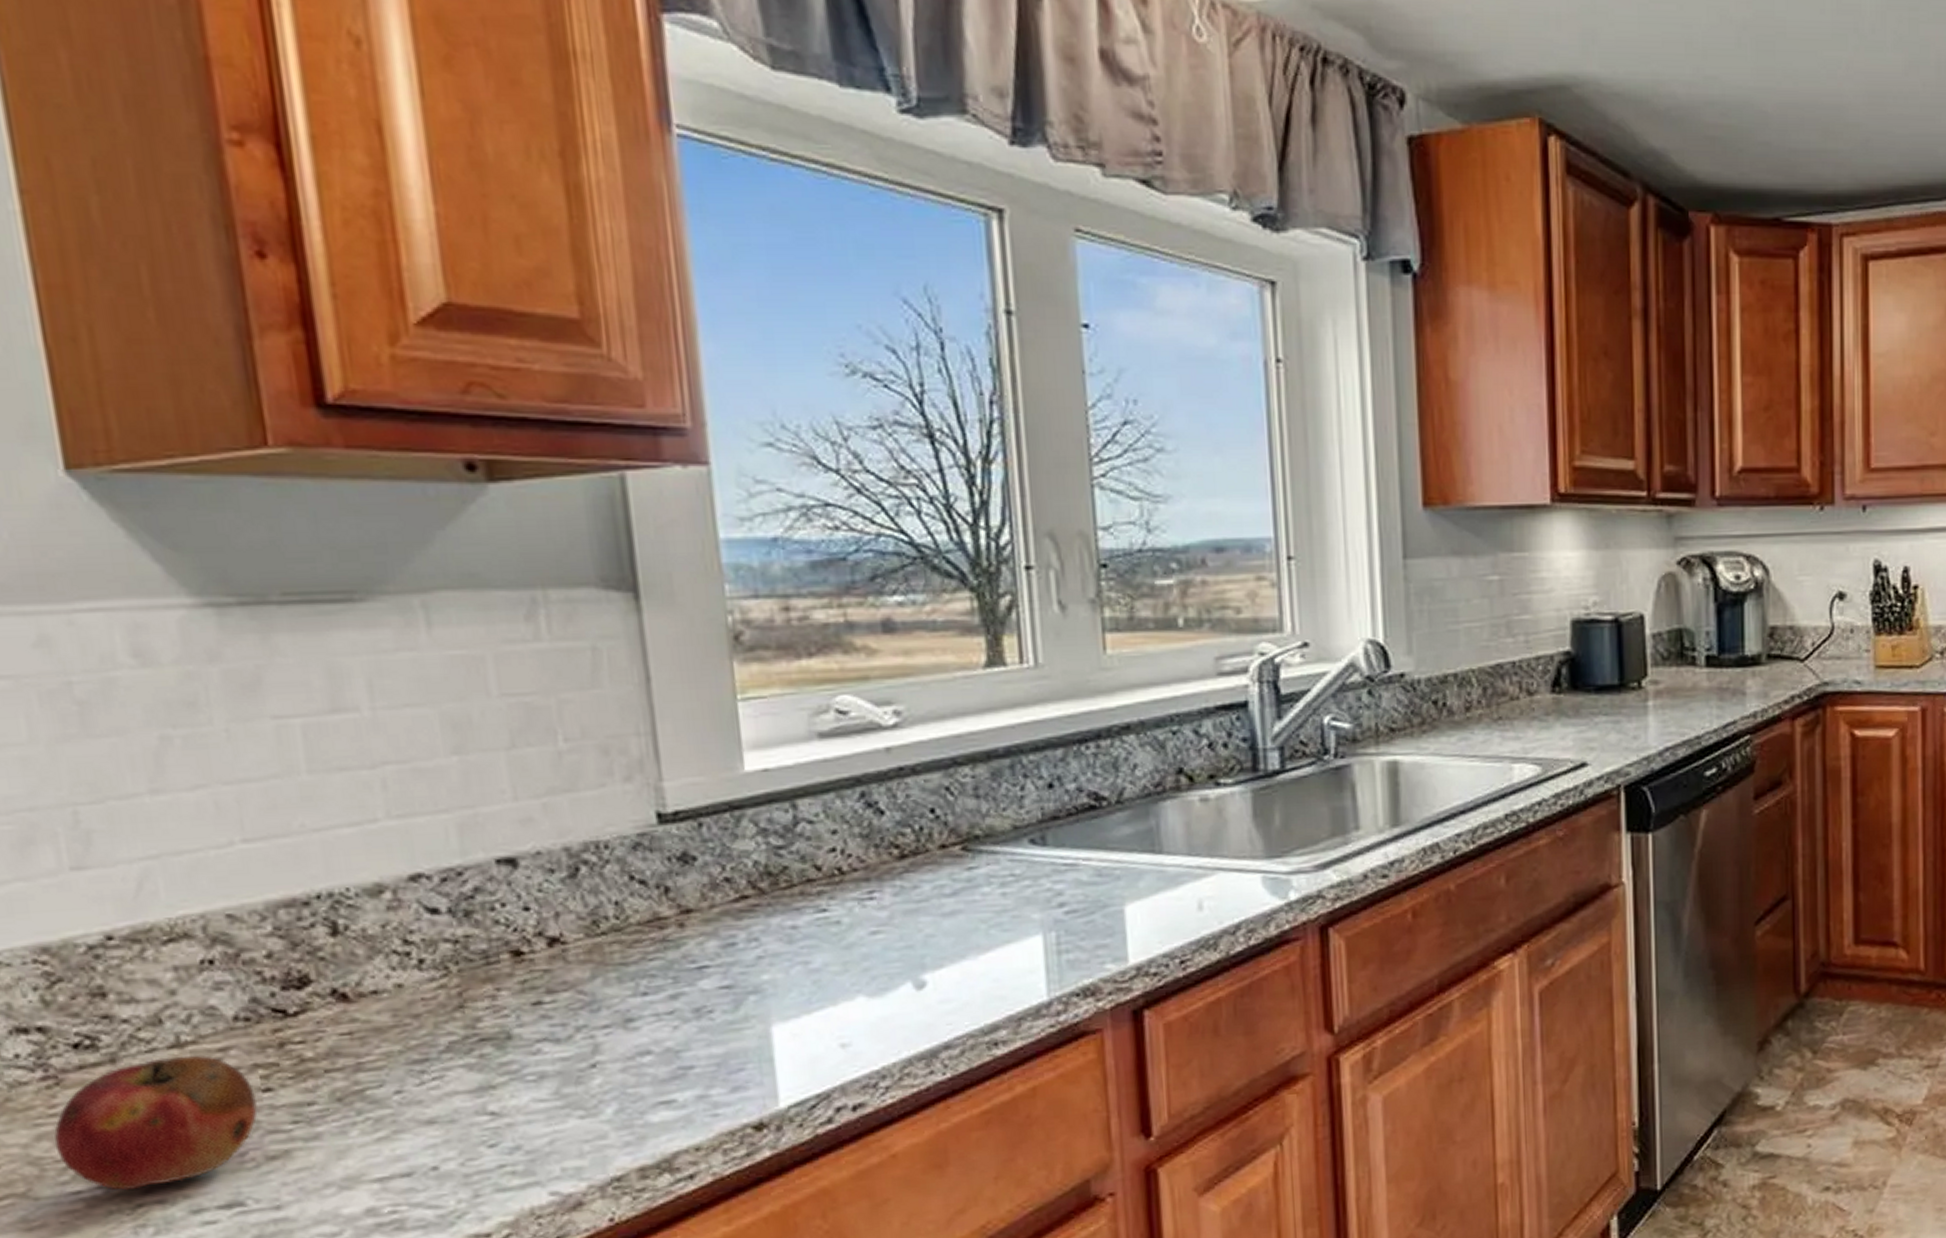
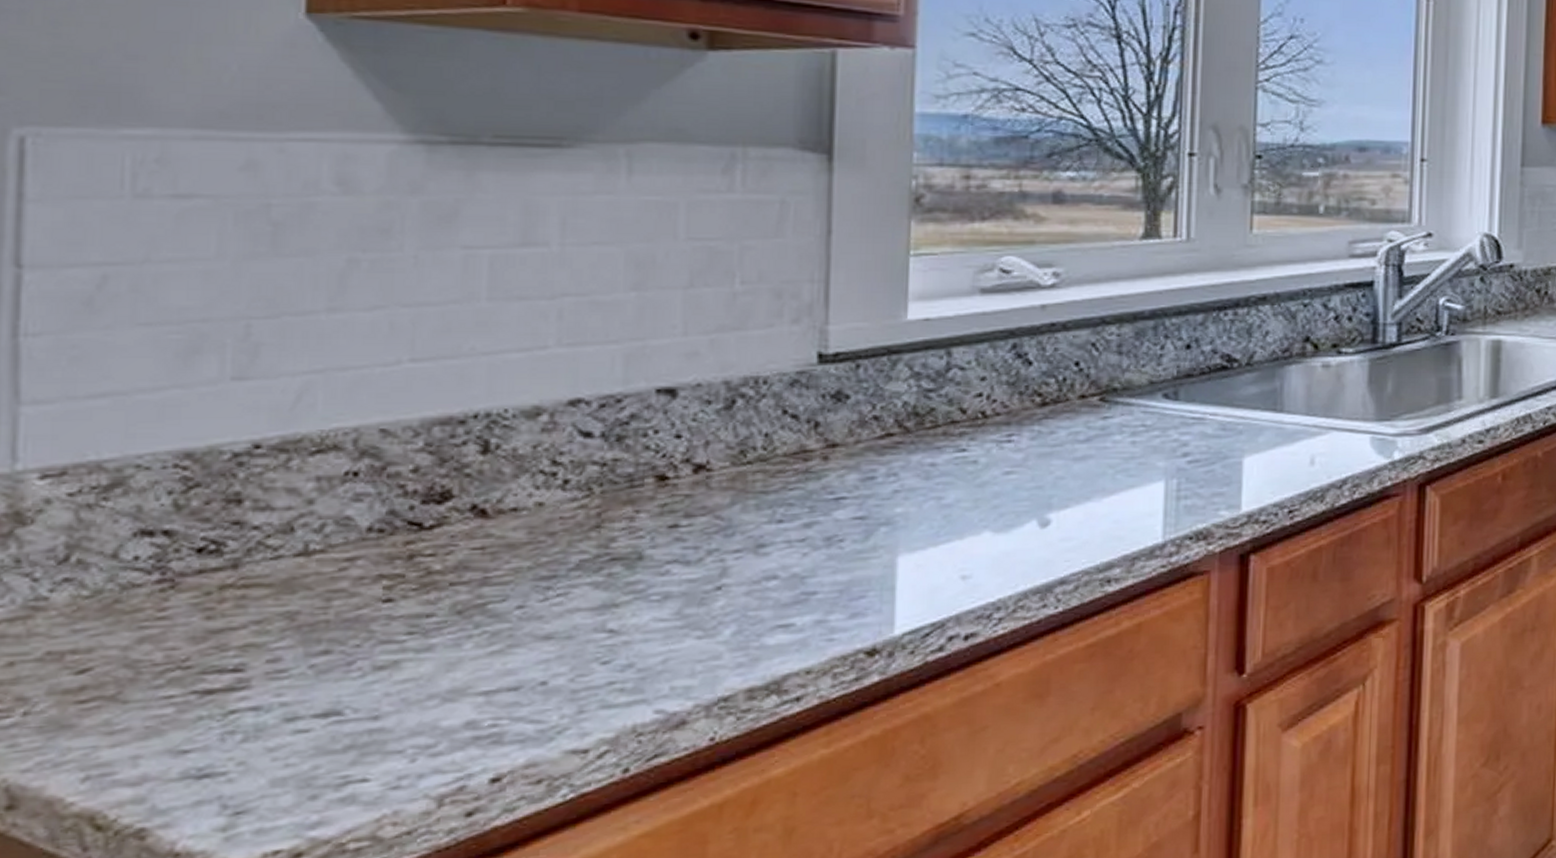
fruit: present [54,1054,258,1191] -> none [156,563,376,697]

